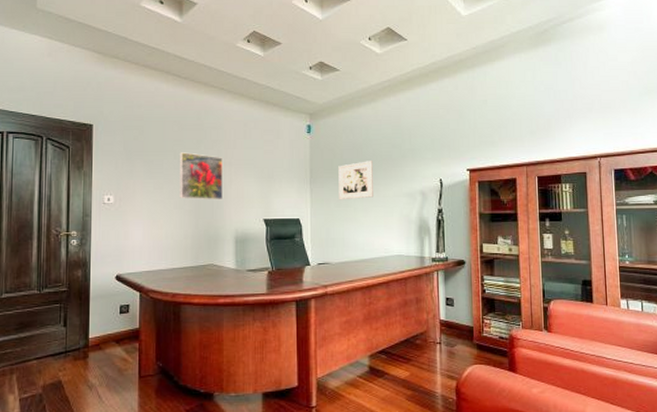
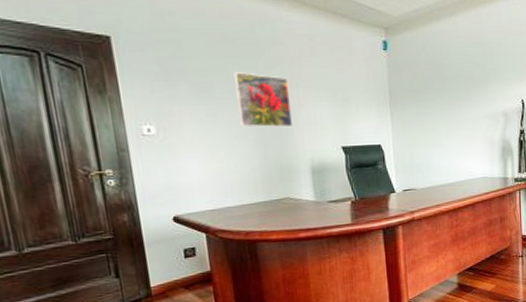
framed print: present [338,161,373,200] -> none [419,81,457,124]

